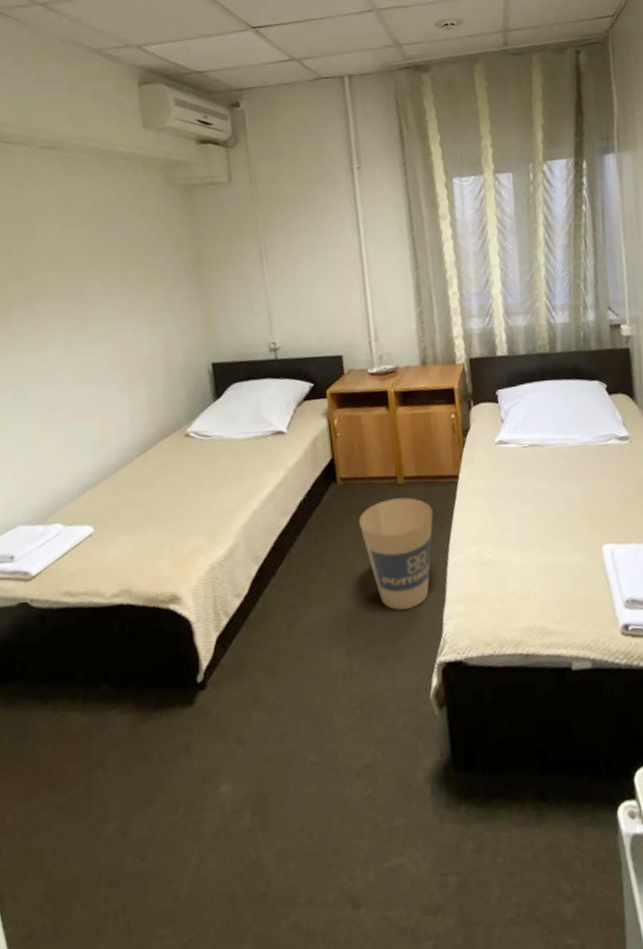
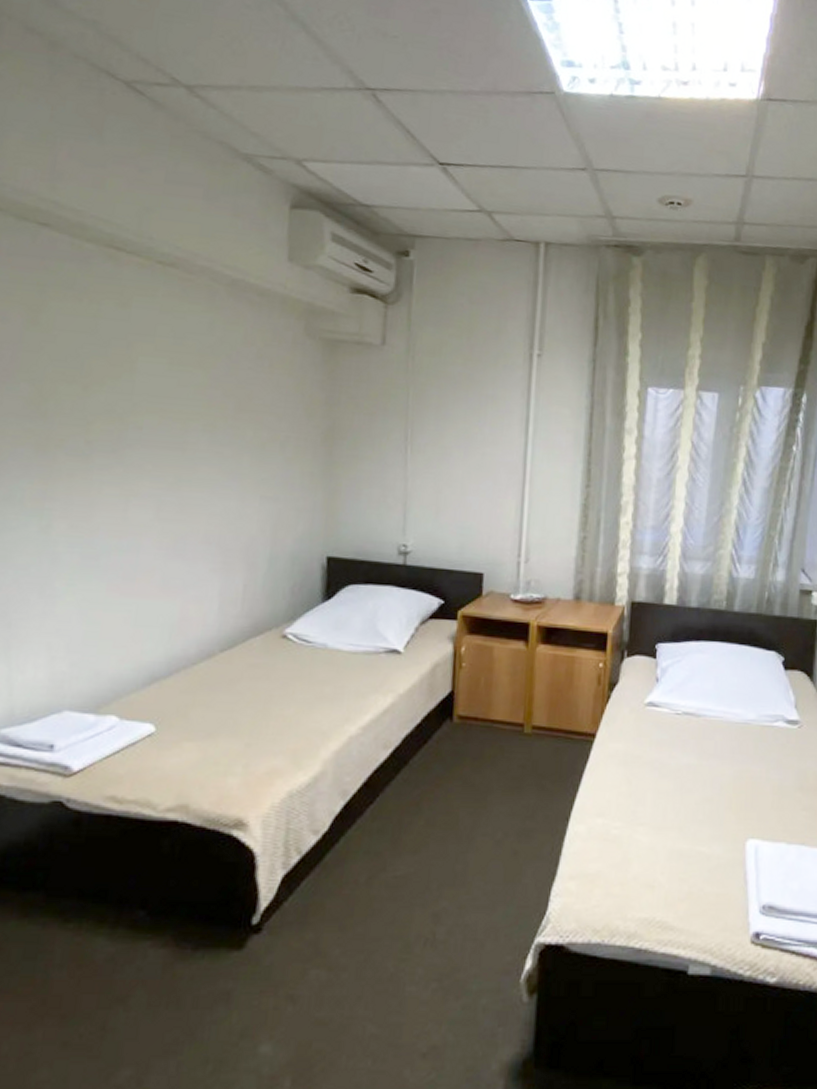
trash can: present [359,497,433,610] -> none [471,749,559,877]

